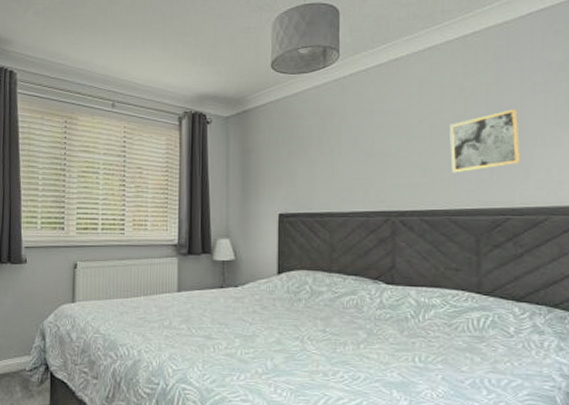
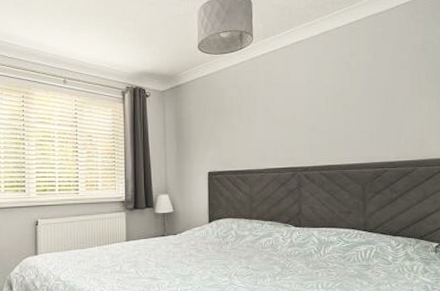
wall art: present [450,109,521,173] -> none [340,83,394,135]

